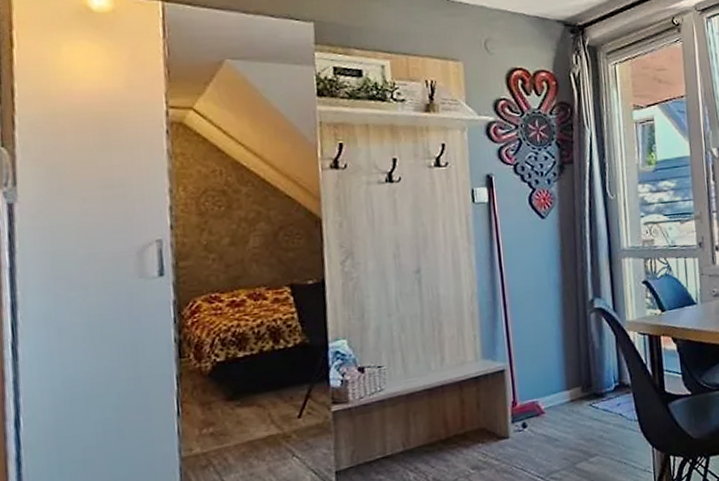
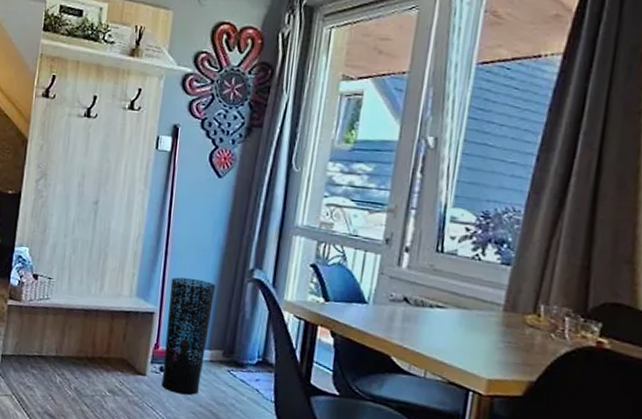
umbrella stand: none [515,323,566,446] -> present [161,277,217,395]

